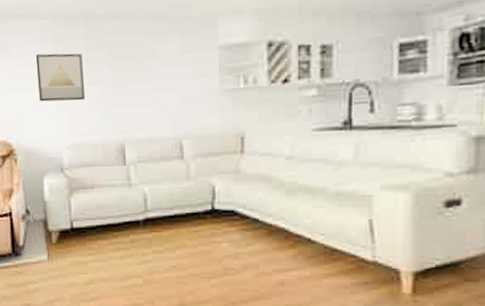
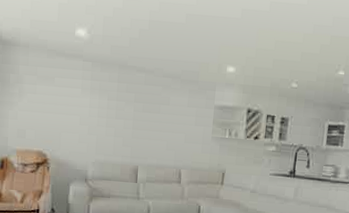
wall art: present [35,53,85,102] -> none [74,87,113,129]

